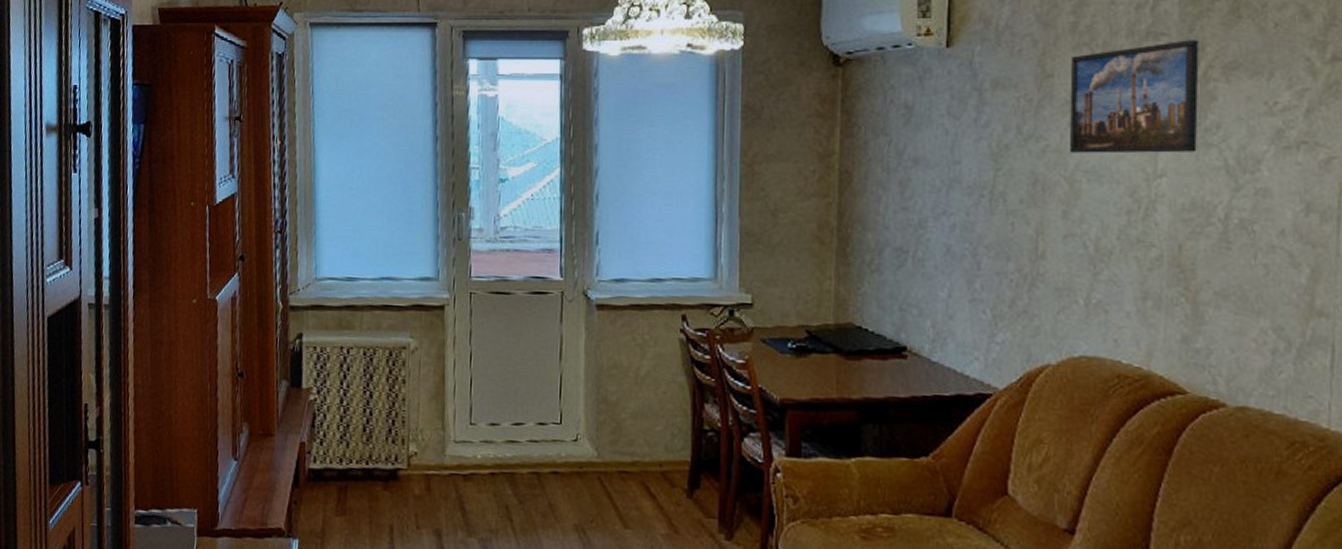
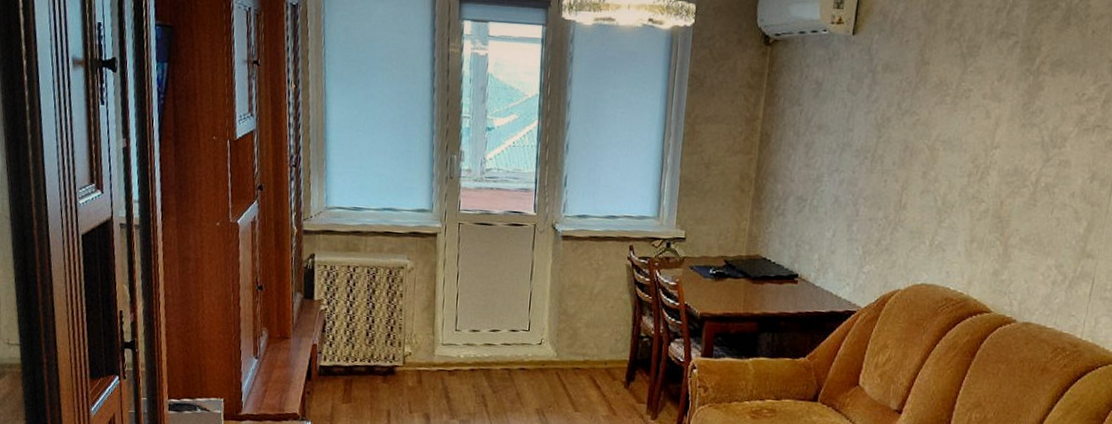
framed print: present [1069,40,1199,154] -> none [933,40,1037,130]

